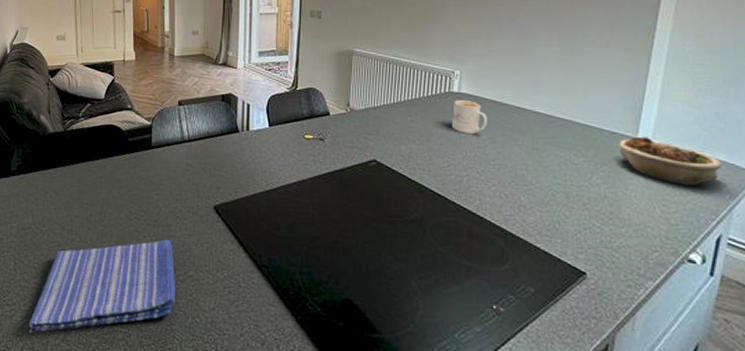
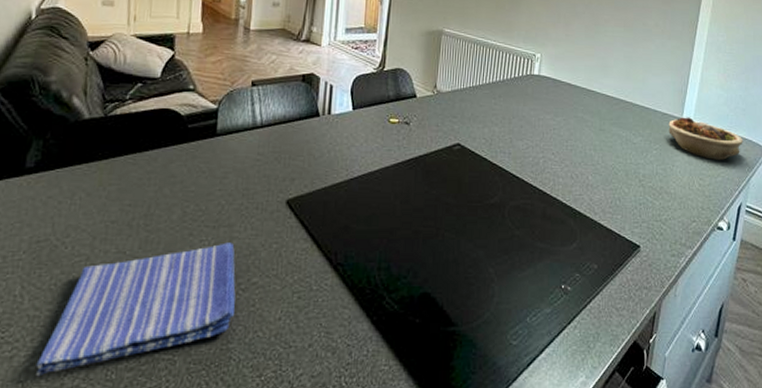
mug: present [452,100,487,135] -> none [532,83,562,117]

